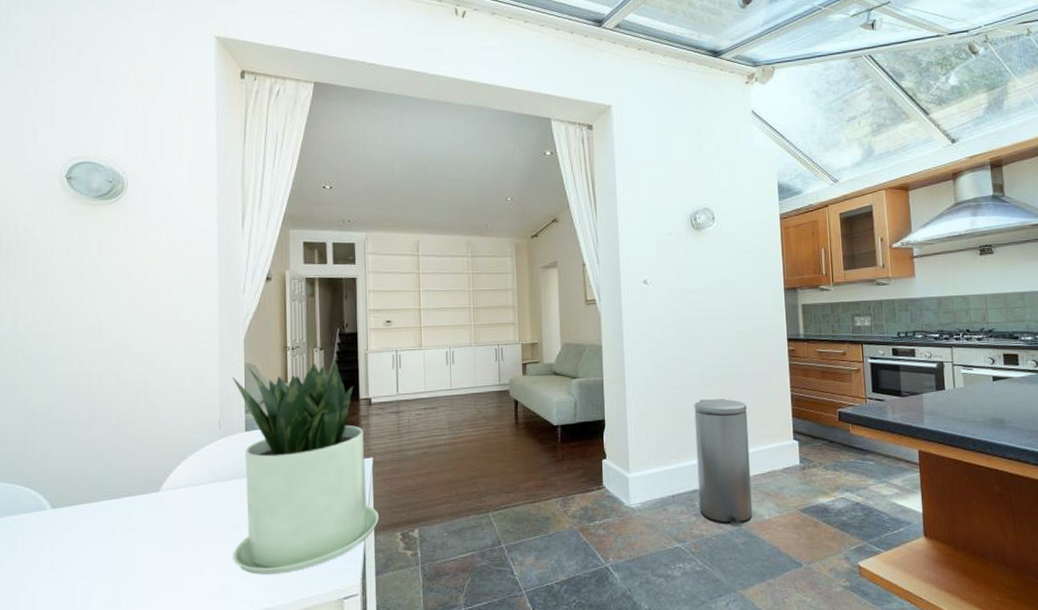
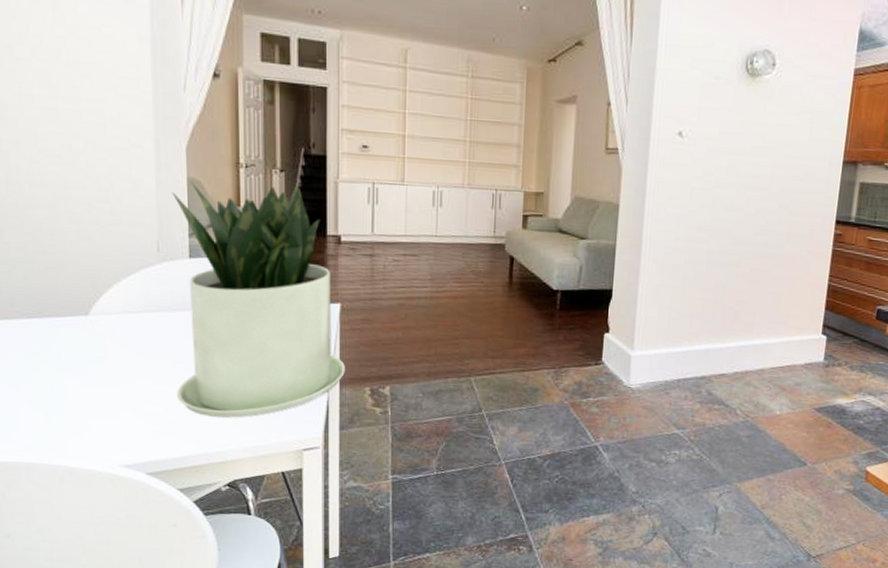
pedal bin: present [694,399,753,527] -> none [705,279,776,420]

